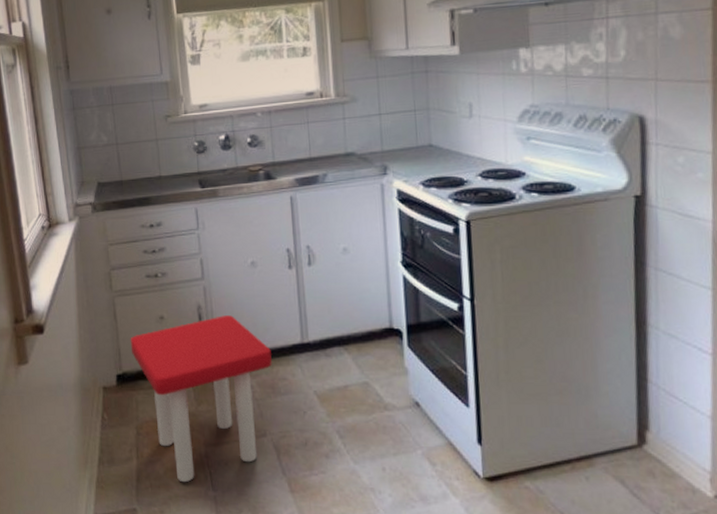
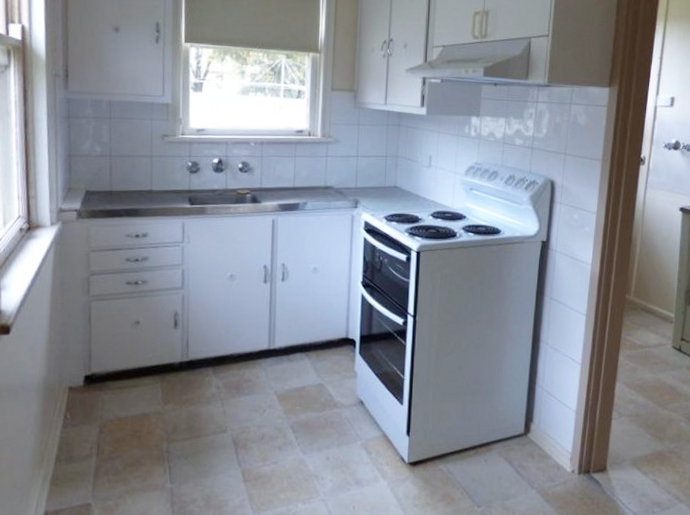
stool: present [130,315,273,483] -> none [102,322,240,477]

